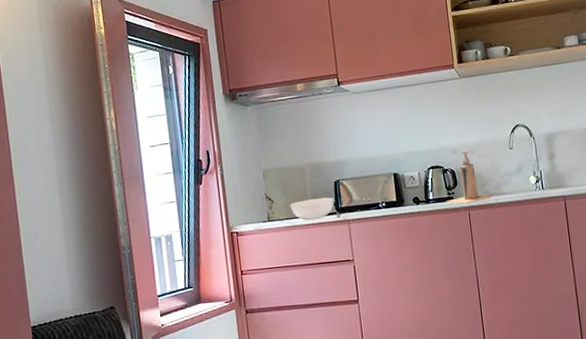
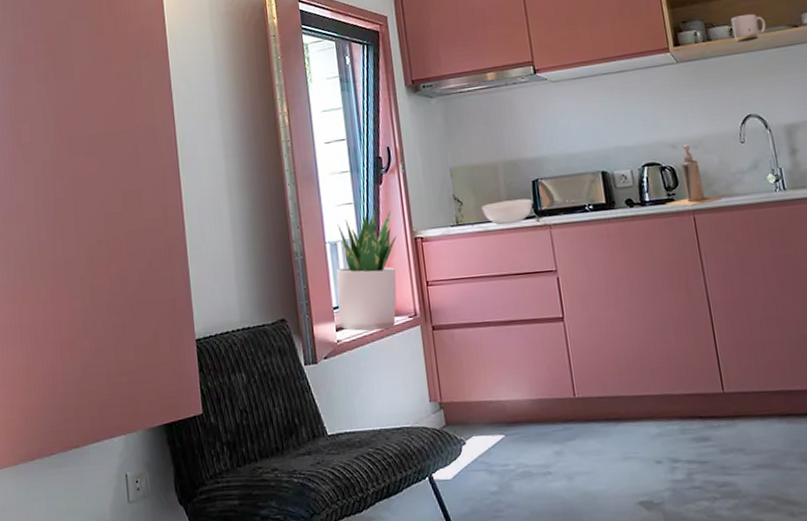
planter: none [160,207,215,316] -> present [336,210,397,331]
mug: none [506,36,535,61] -> present [730,14,767,42]

